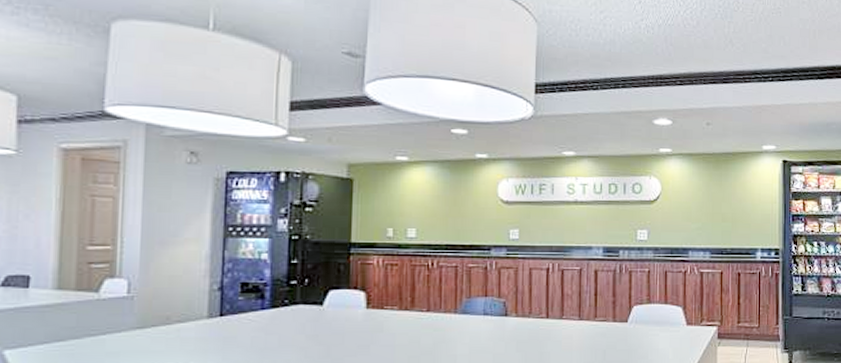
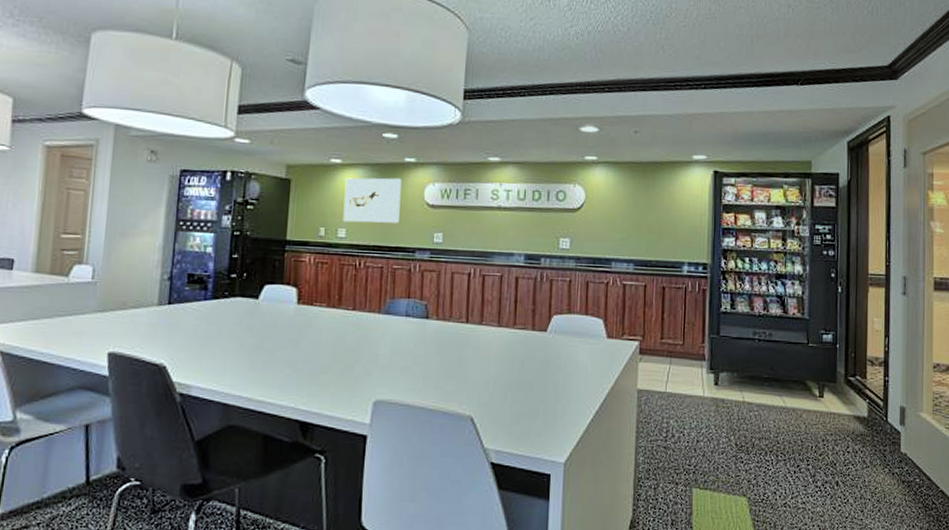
wall art: none [412,174,474,222] -> present [343,177,402,223]

